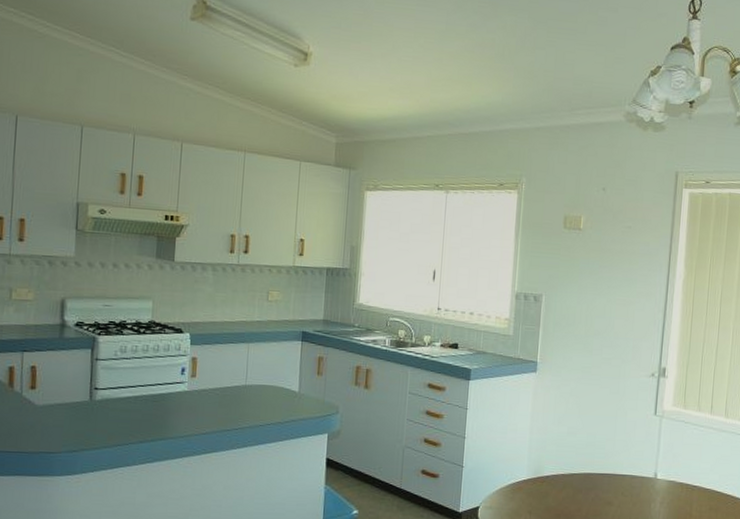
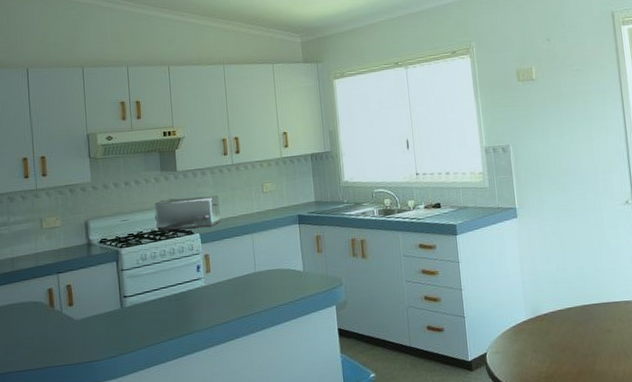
toaster: none [143,290,218,329] -> present [155,195,221,232]

